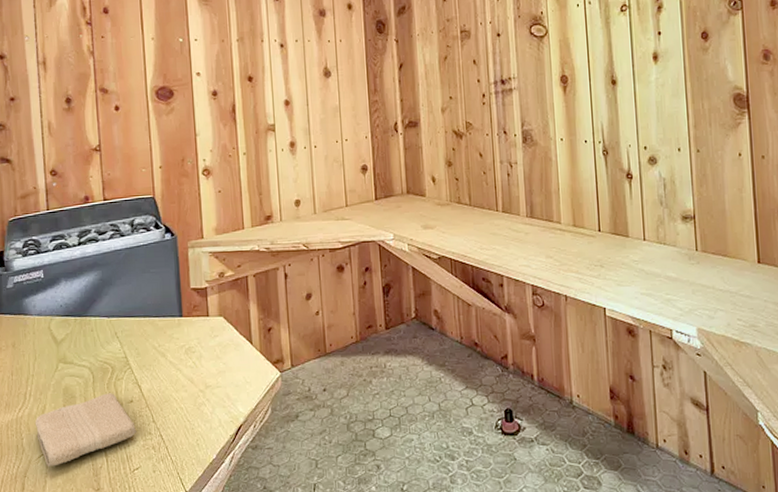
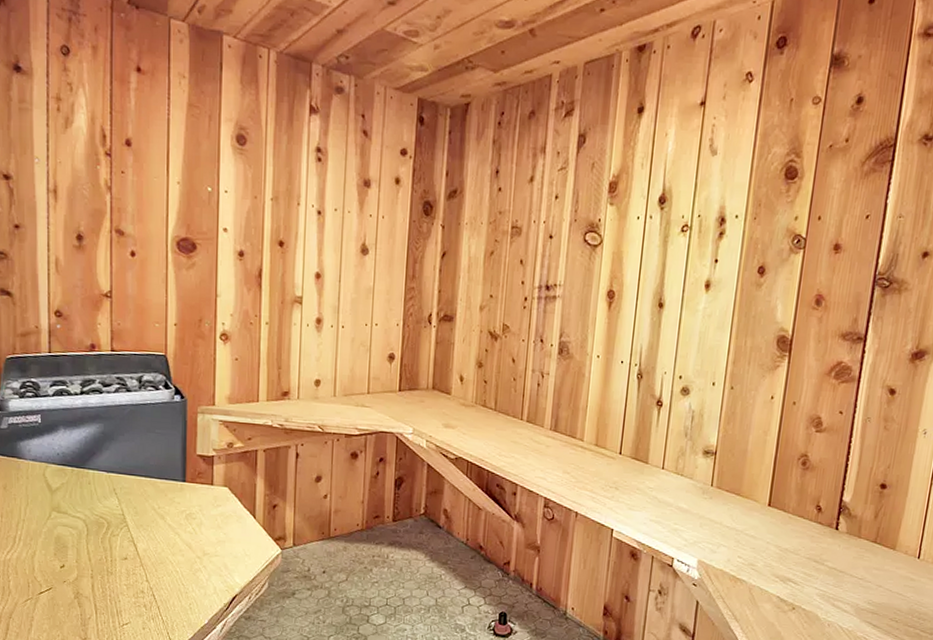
washcloth: present [34,393,137,467] -> none [23,547,129,612]

